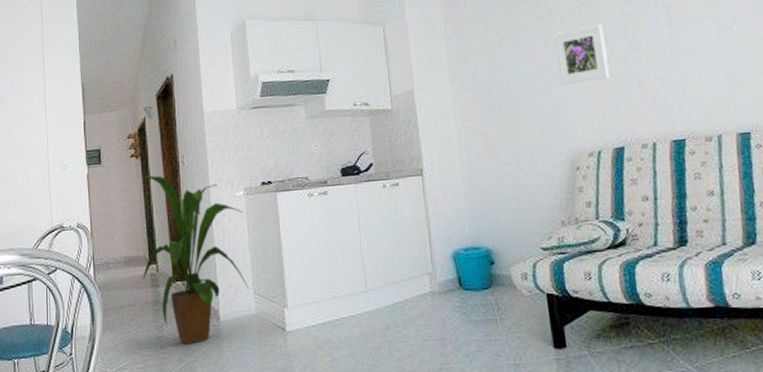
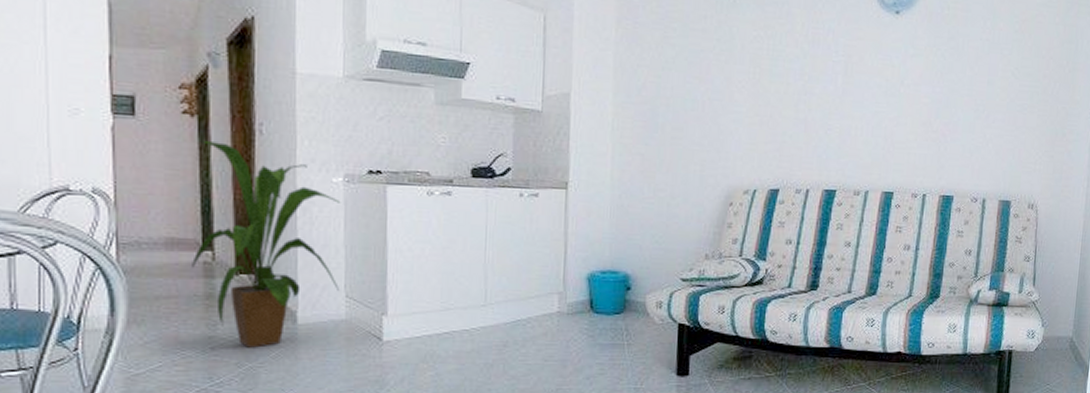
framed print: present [553,24,610,86] -> none [729,59,782,118]

